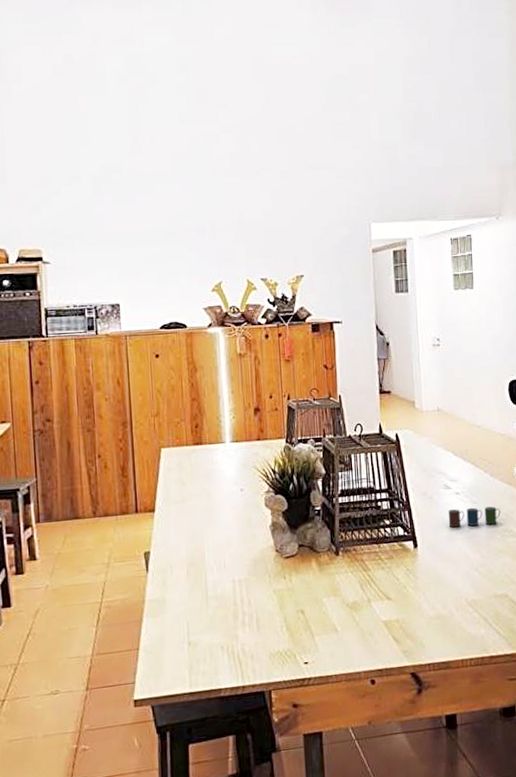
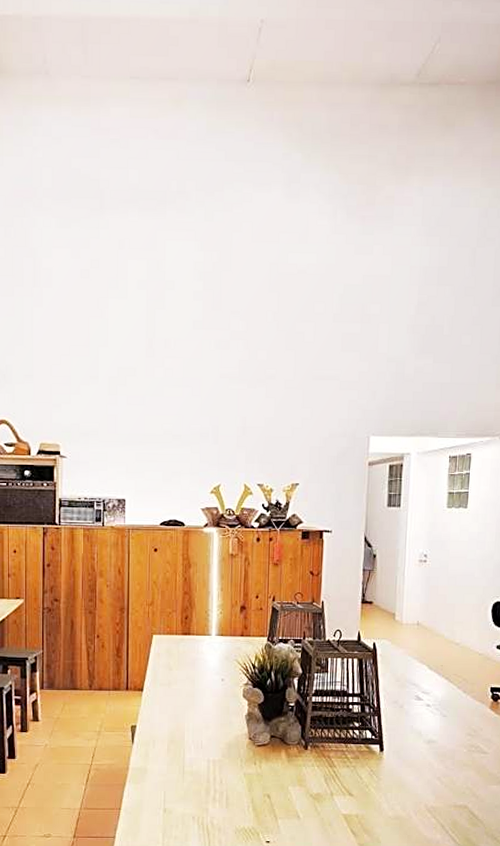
cup: present [448,506,501,528] -> none [416,720,470,739]

